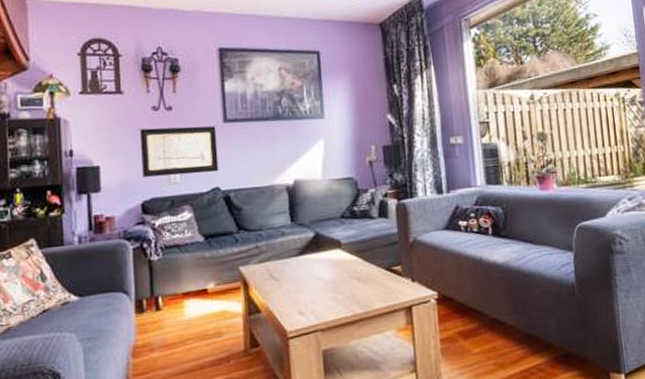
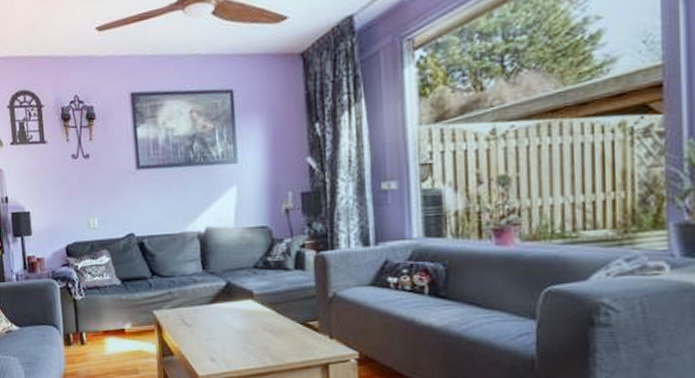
wall art: present [140,126,219,177] -> none [62,173,133,222]

